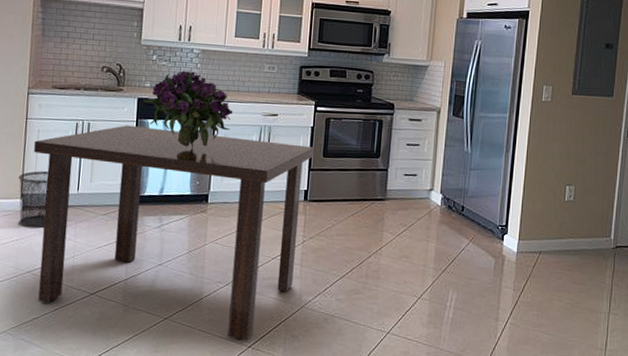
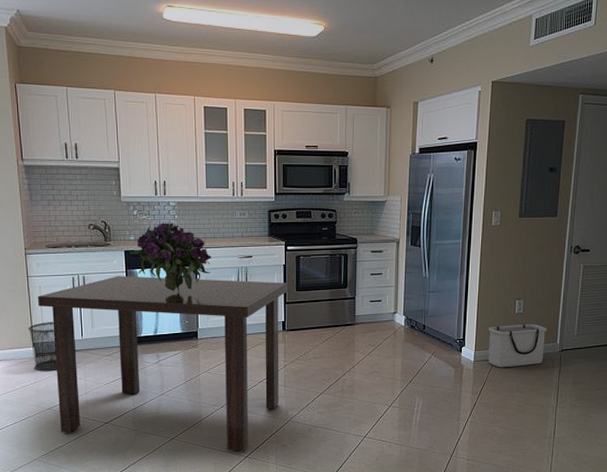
storage bin: none [533,213,601,263] -> present [488,323,548,368]

